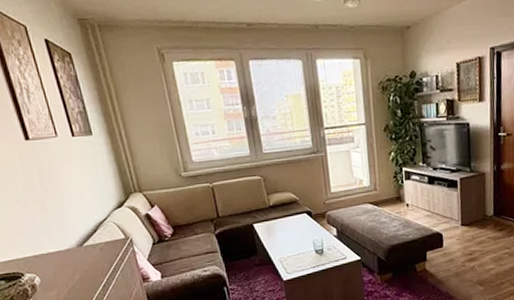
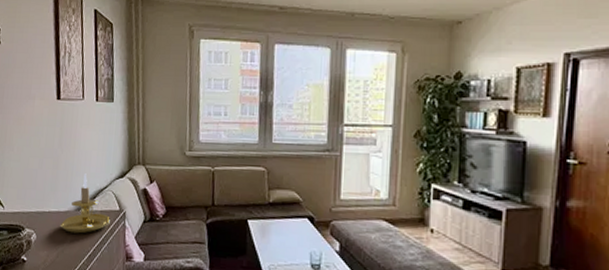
candle holder: none [64,209,118,269] -> present [60,173,110,234]

